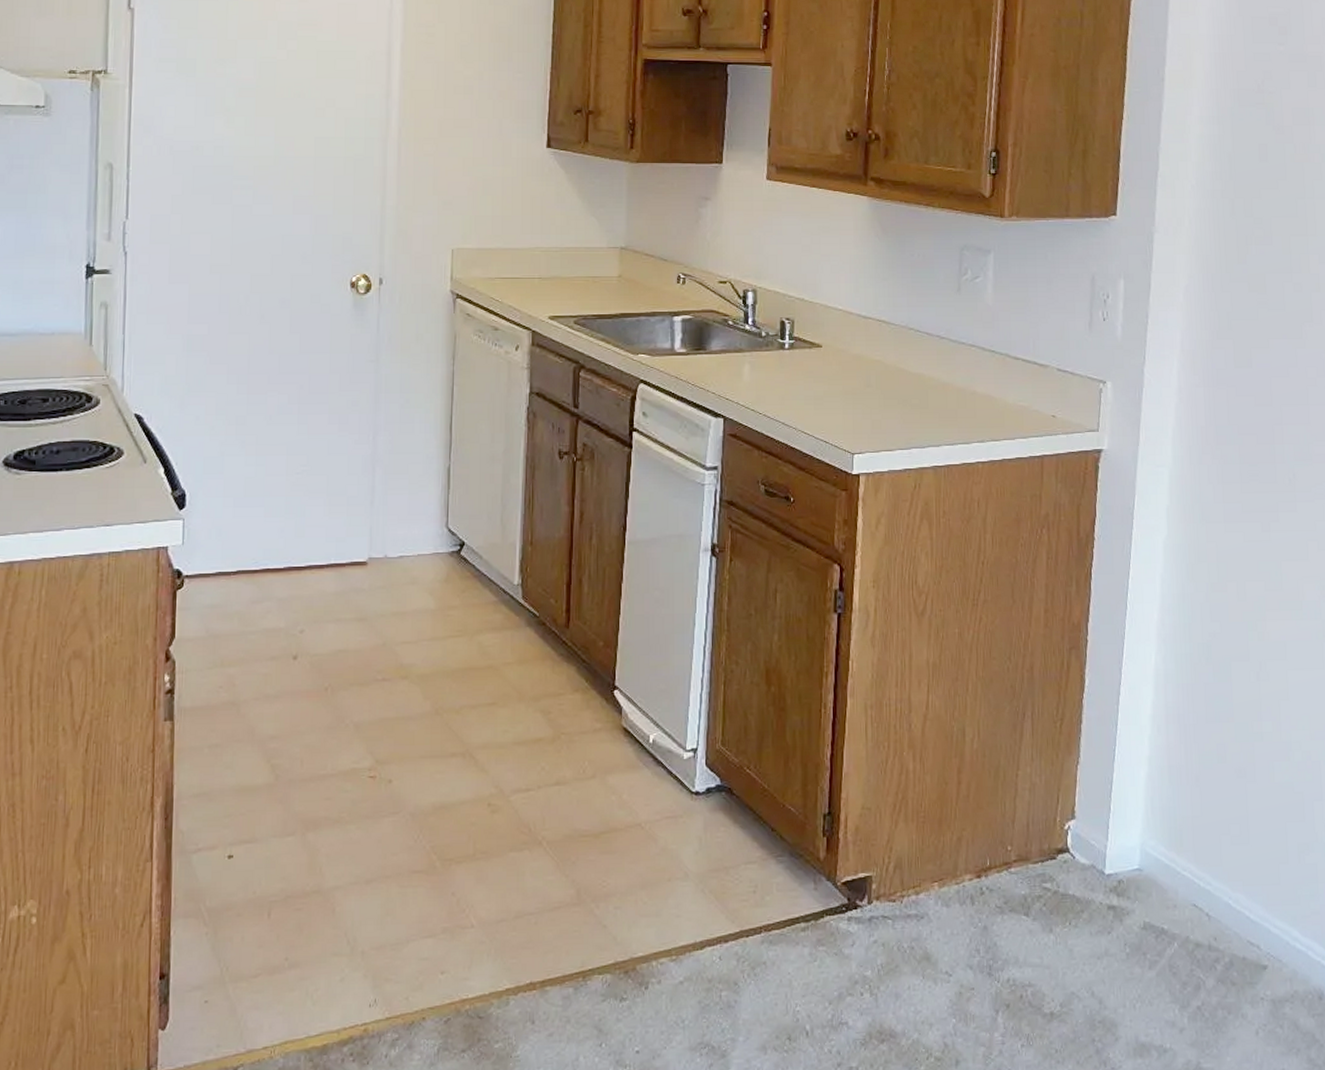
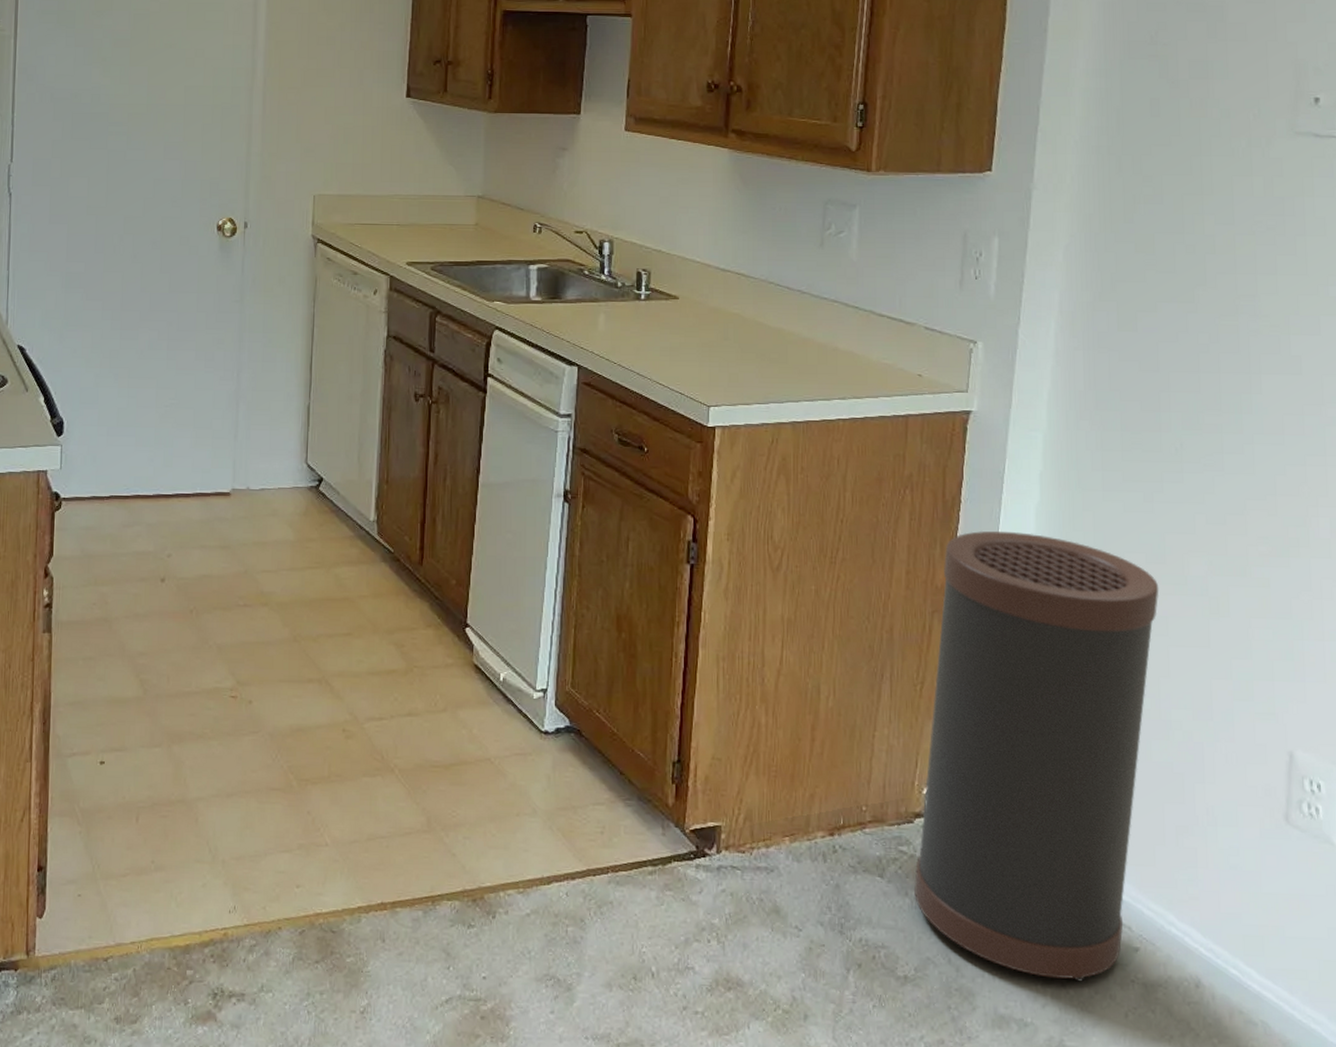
trash can: none [1058,565,1278,1004] -> present [914,530,1159,982]

